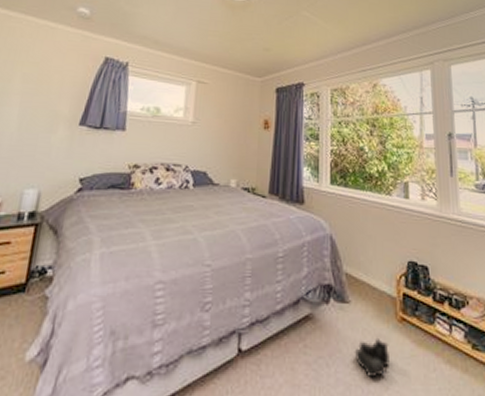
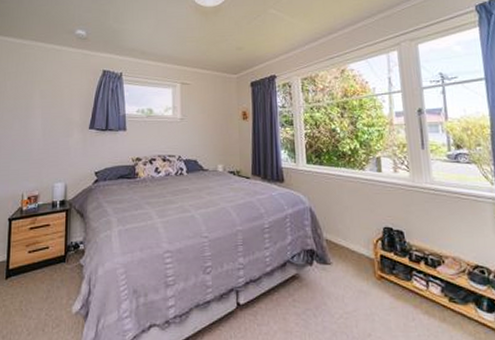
boots: present [354,337,390,379] -> none [337,292,371,327]

